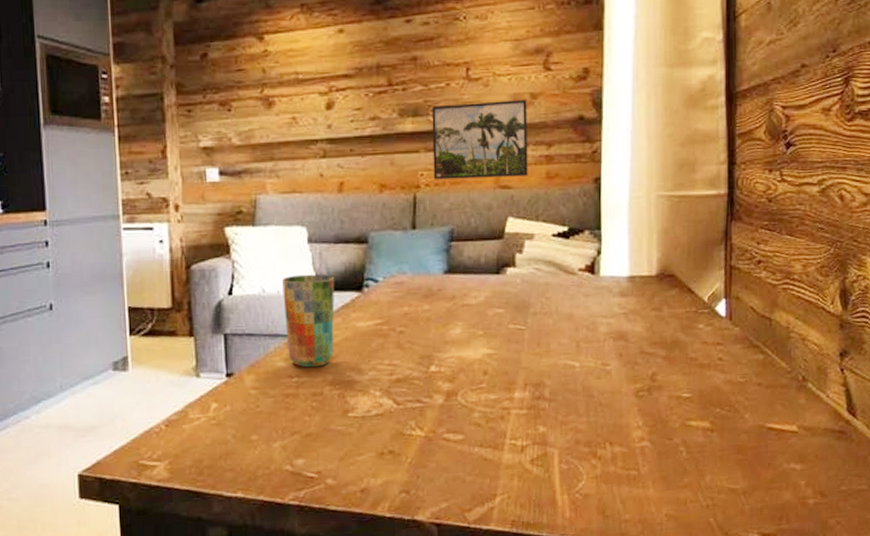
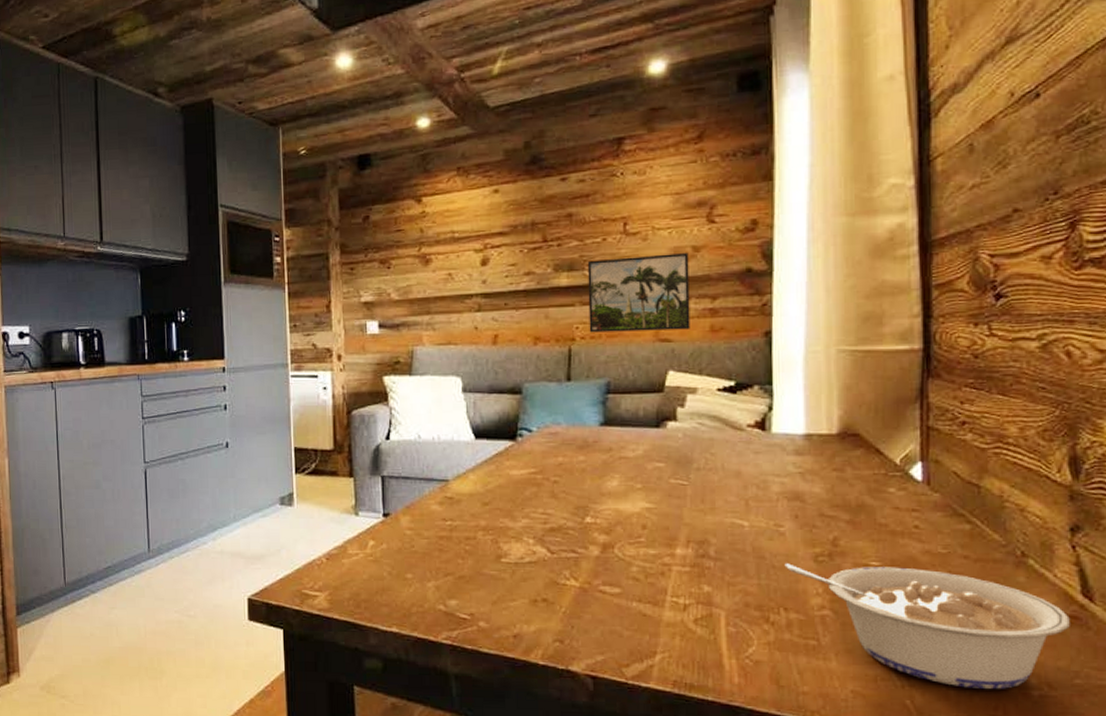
cup: present [282,274,335,368] -> none [437,422,489,512]
legume: none [610,397,838,503] -> present [784,563,1070,690]

